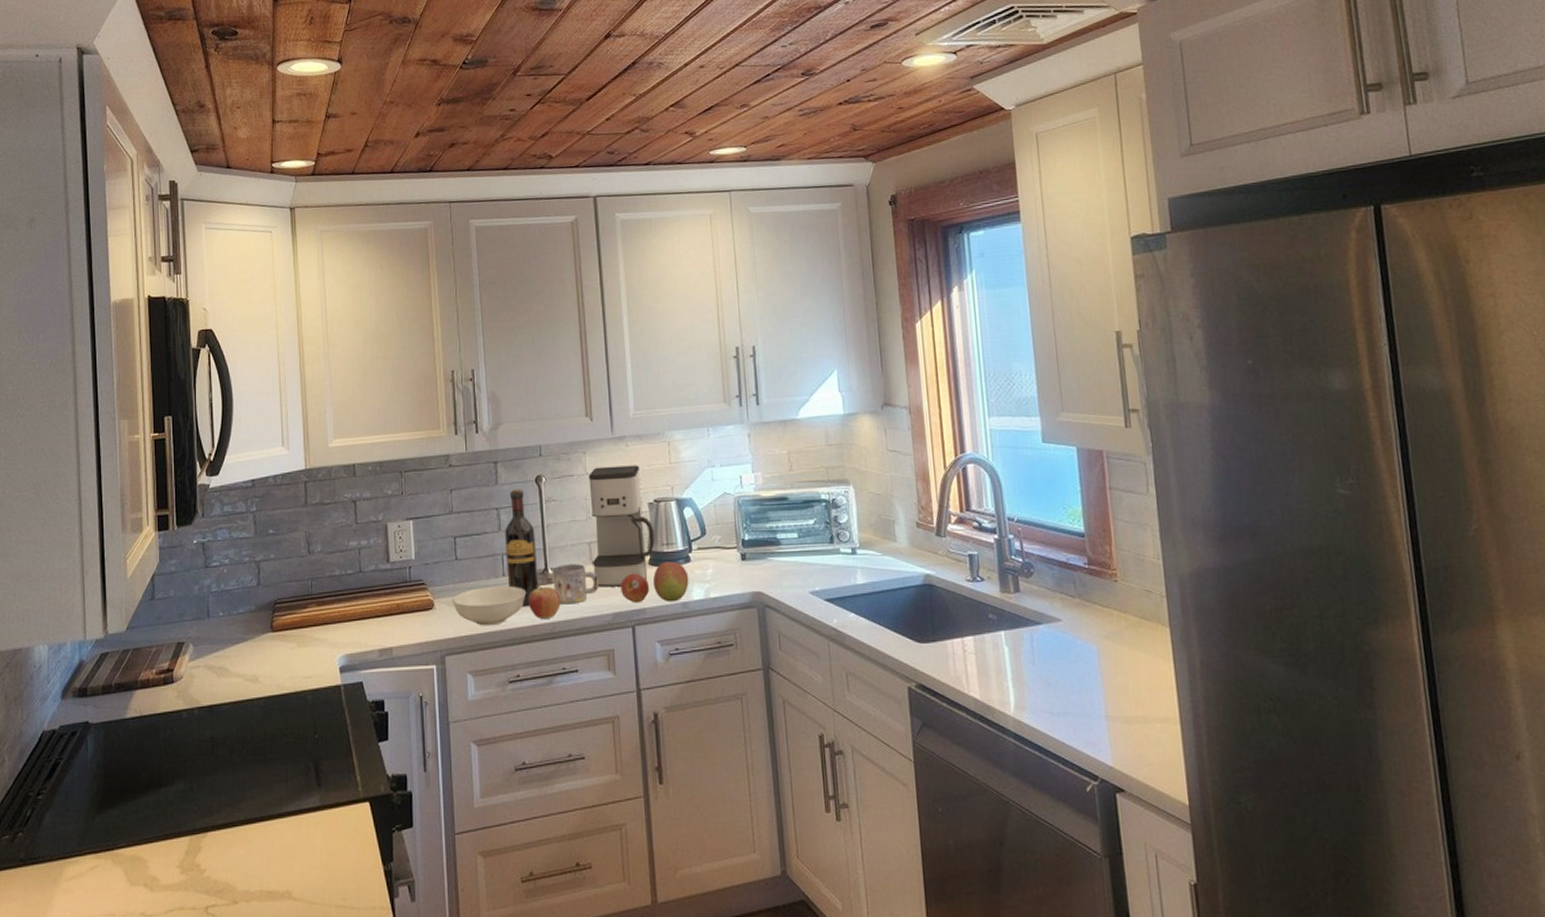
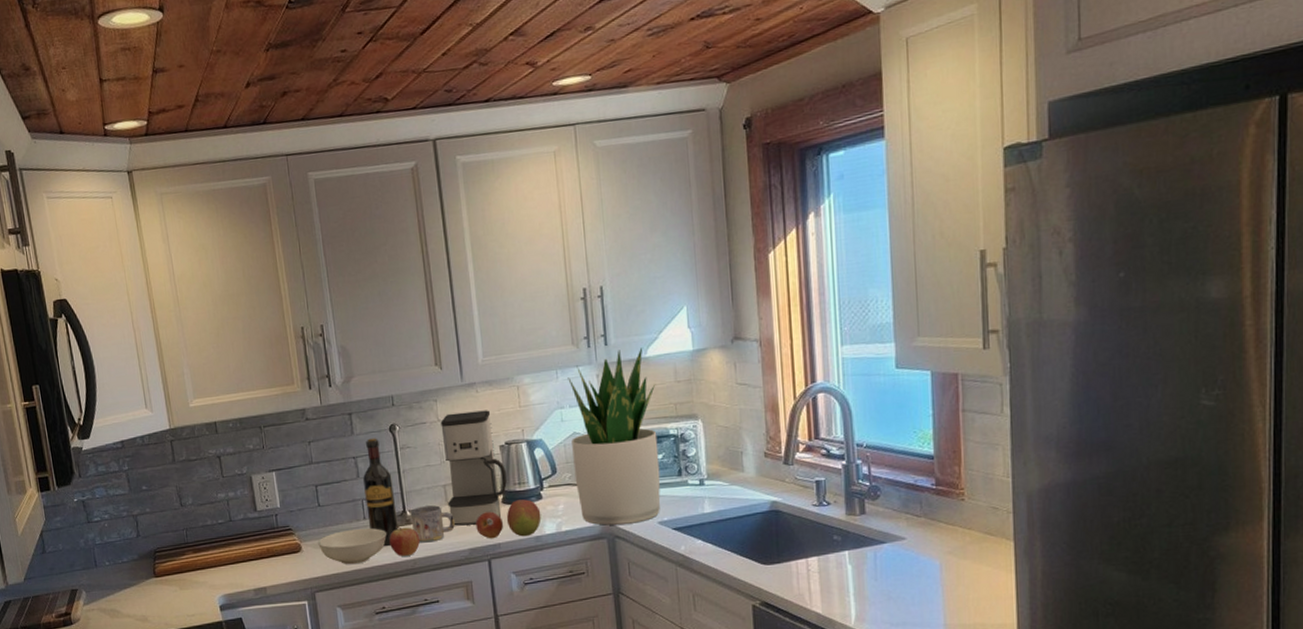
planter: none [719,409,812,593] -> present [568,347,661,526]

